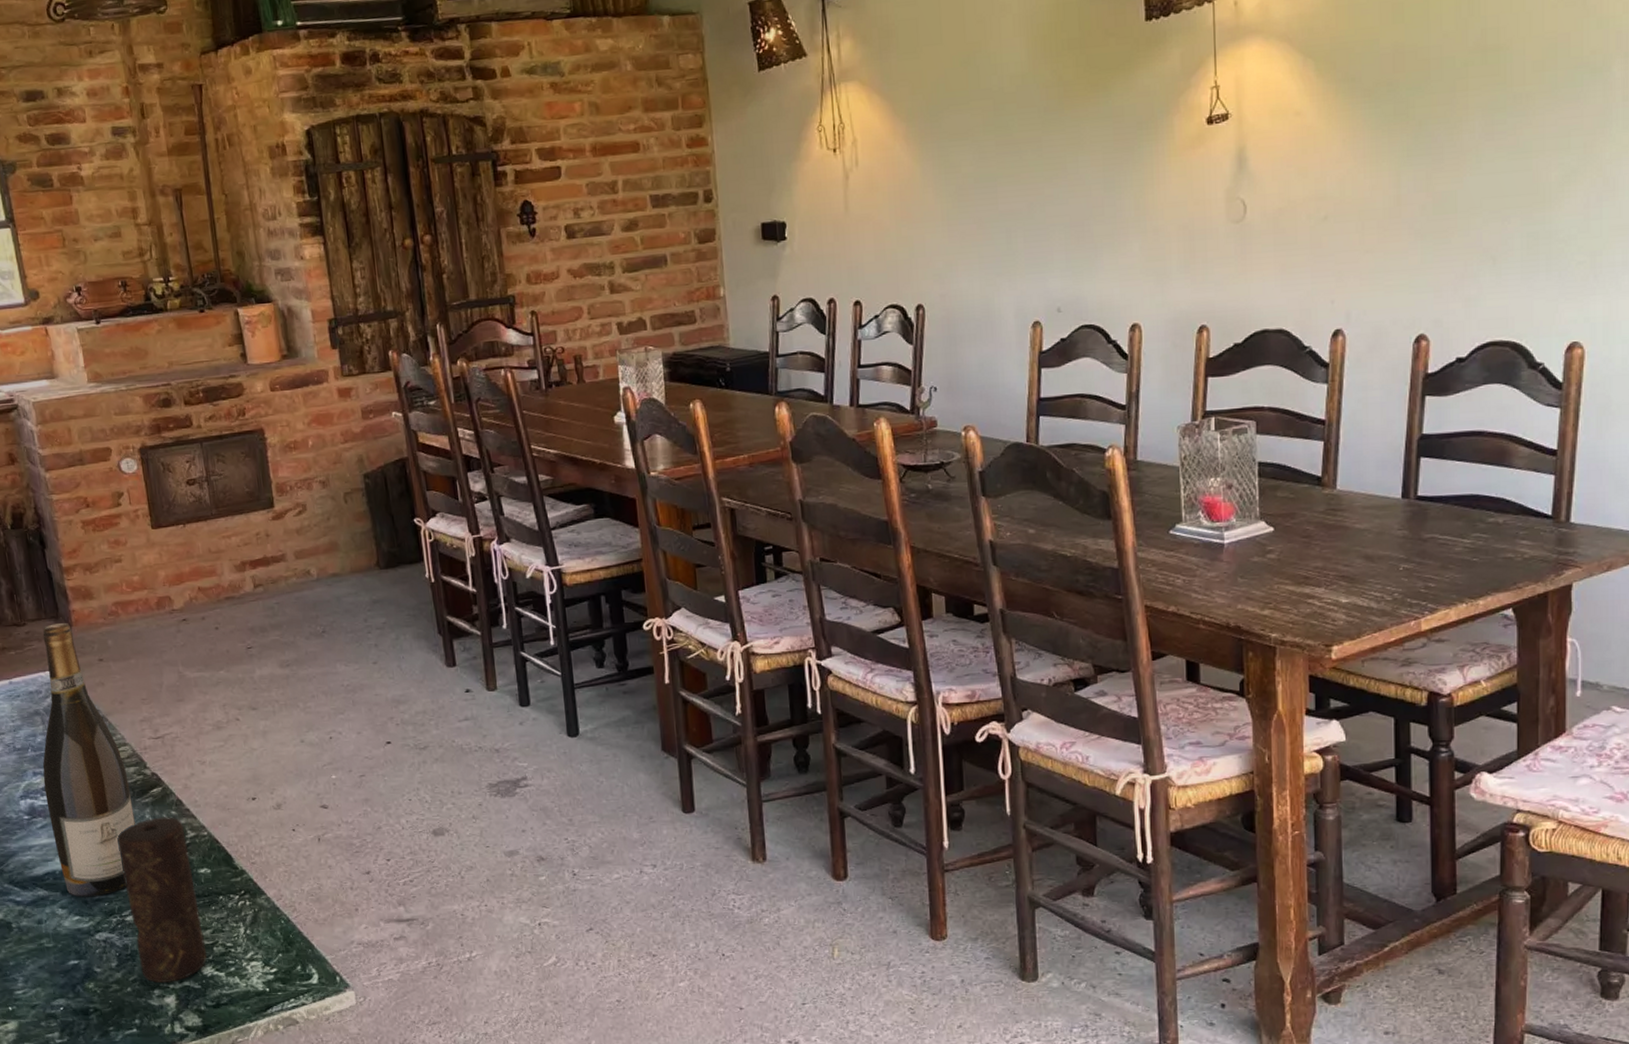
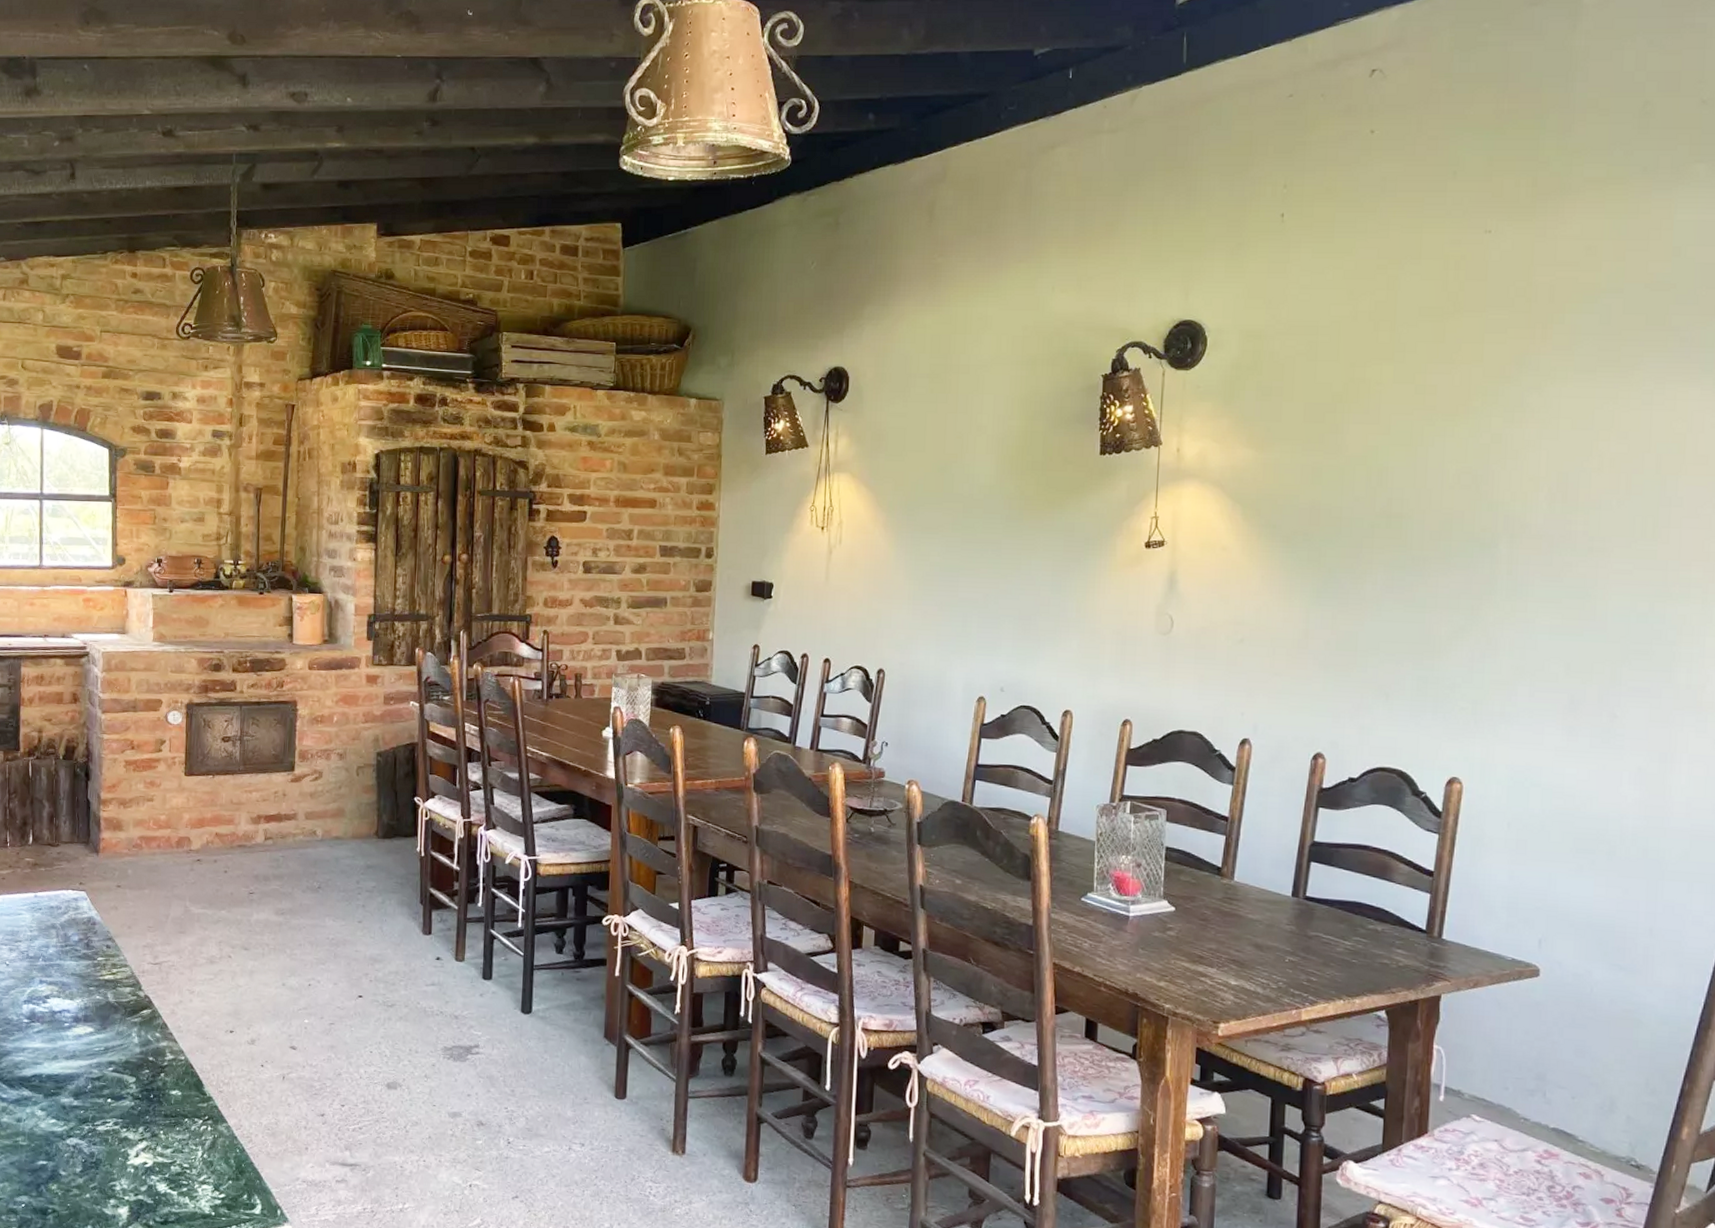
wine bottle: present [42,623,136,898] -> none [46,848,123,1104]
candle: present [117,817,207,983] -> none [101,1037,165,1194]

